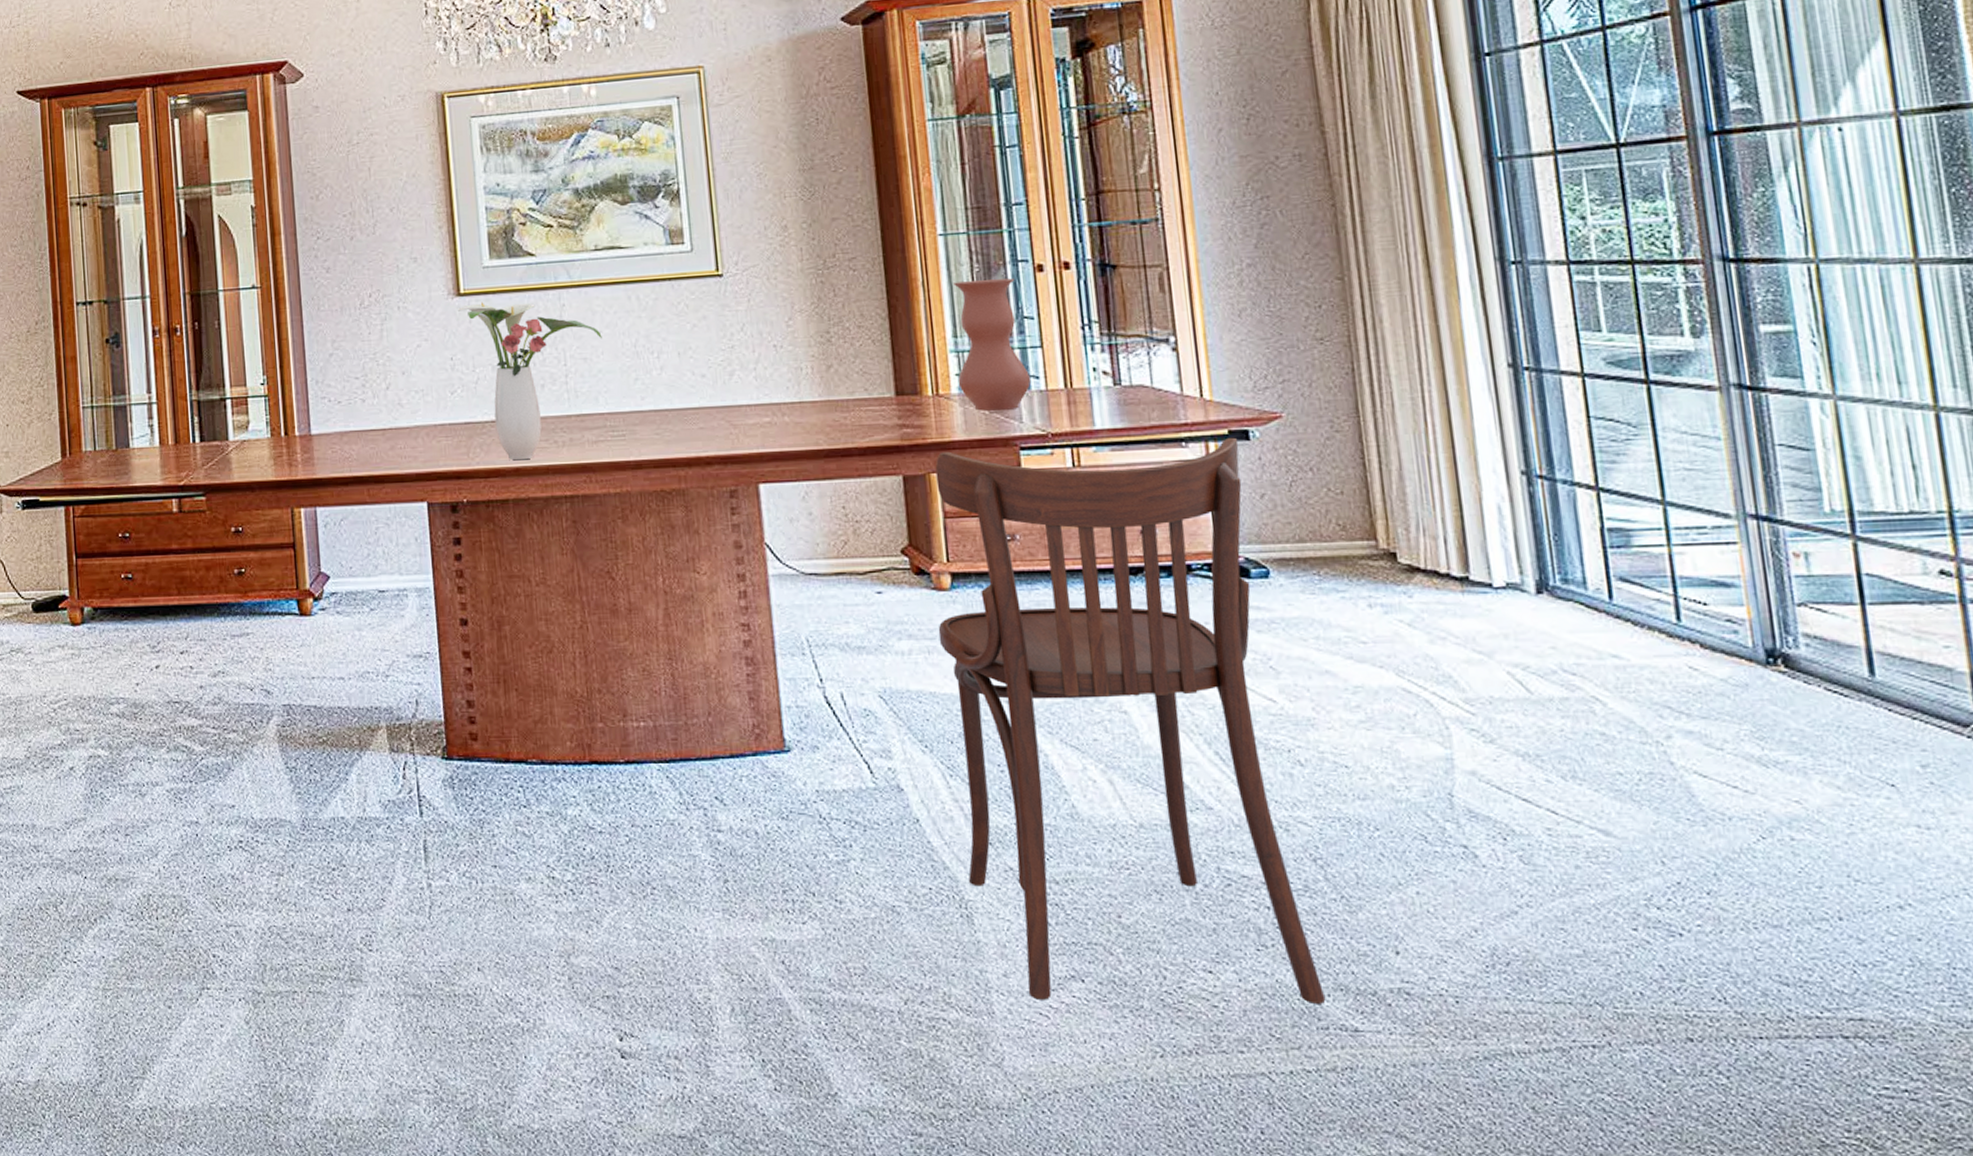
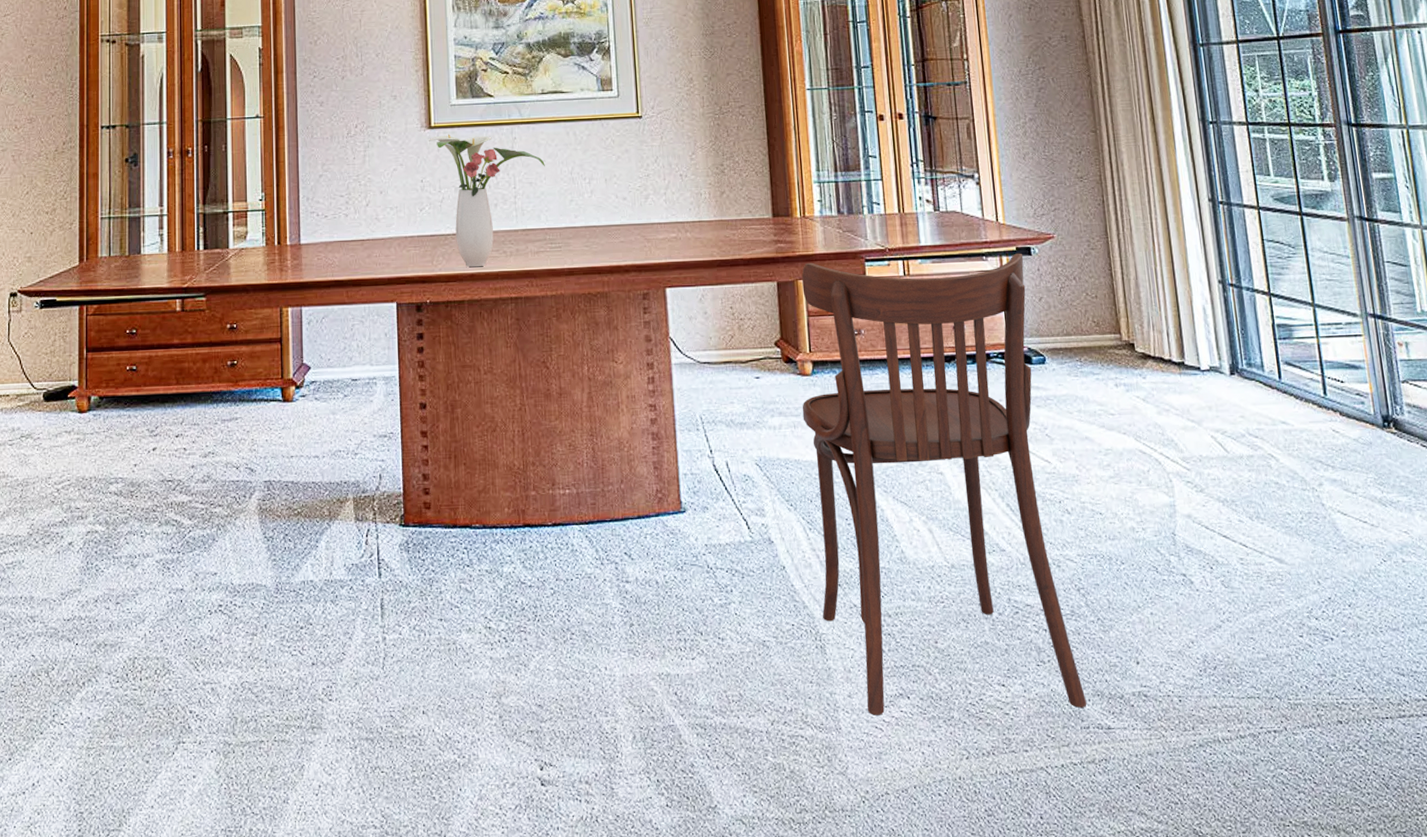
vase: present [953,278,1031,412] -> none [817,125,873,231]

